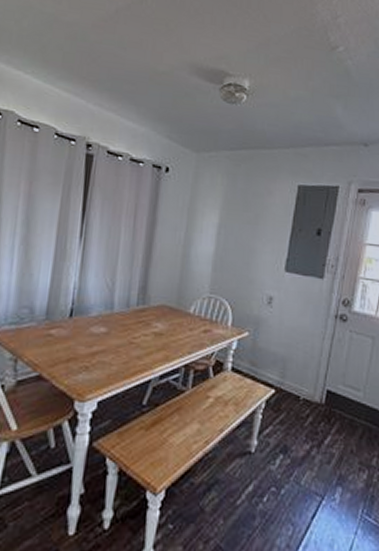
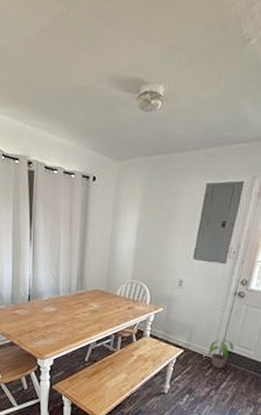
potted plant: none [305,375,338,417] -> present [206,339,234,369]

